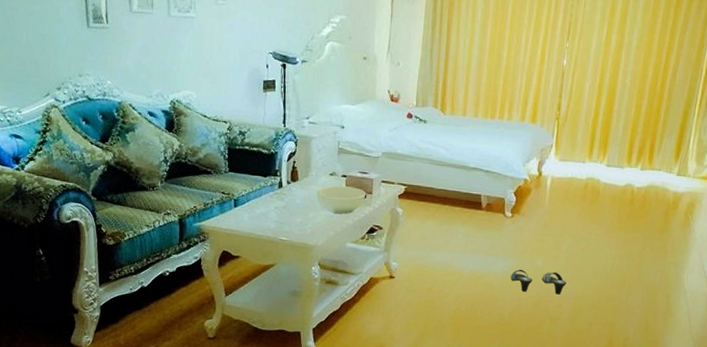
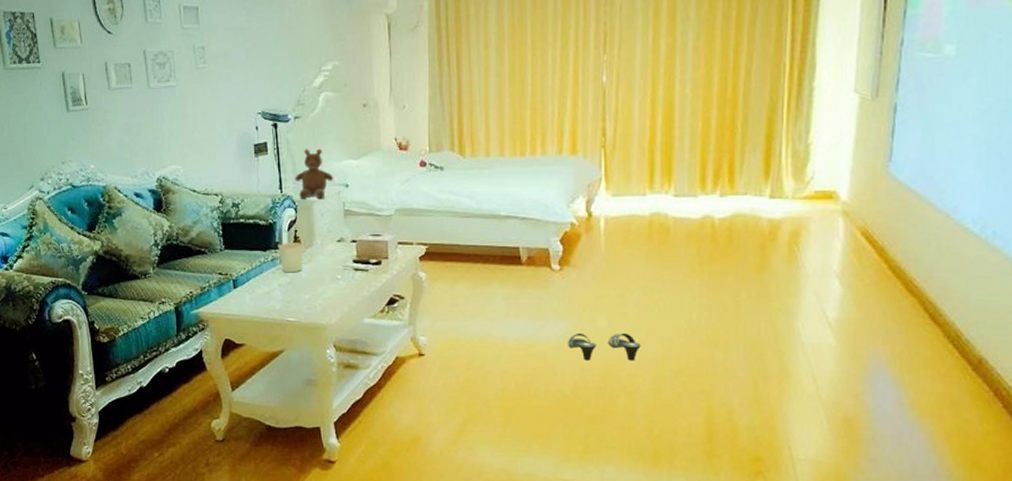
mug: none [277,171,308,199] -> present [278,242,313,273]
teddy bear: none [297,90,332,137] -> present [295,148,334,200]
bowl: present [316,185,366,214] -> none [323,253,381,285]

